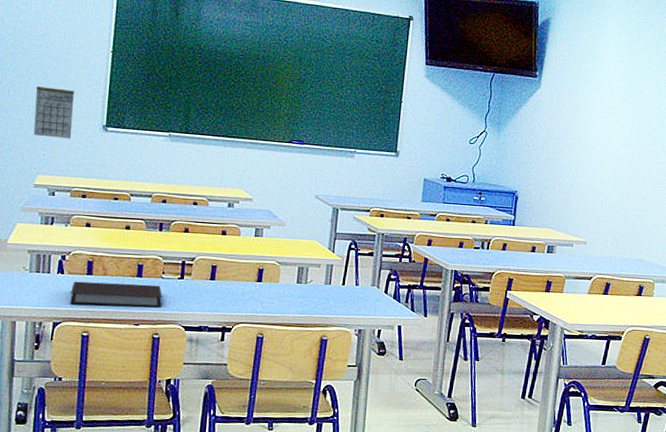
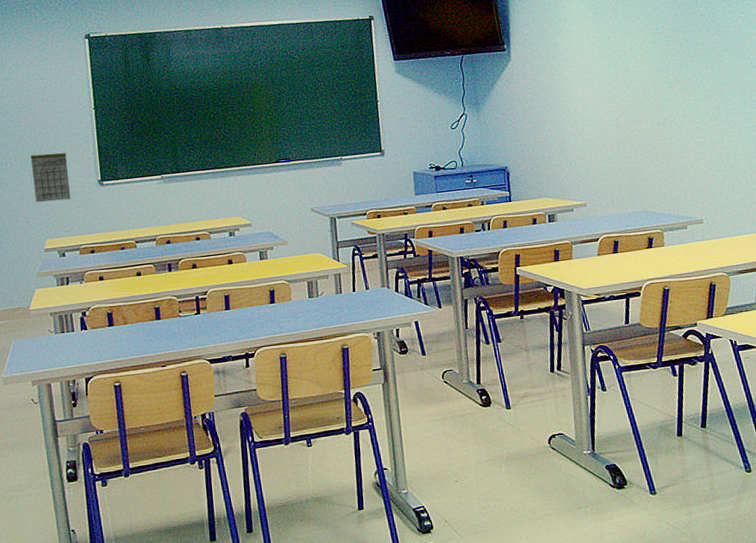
notebook: present [70,281,163,308] -> none [96,324,185,357]

